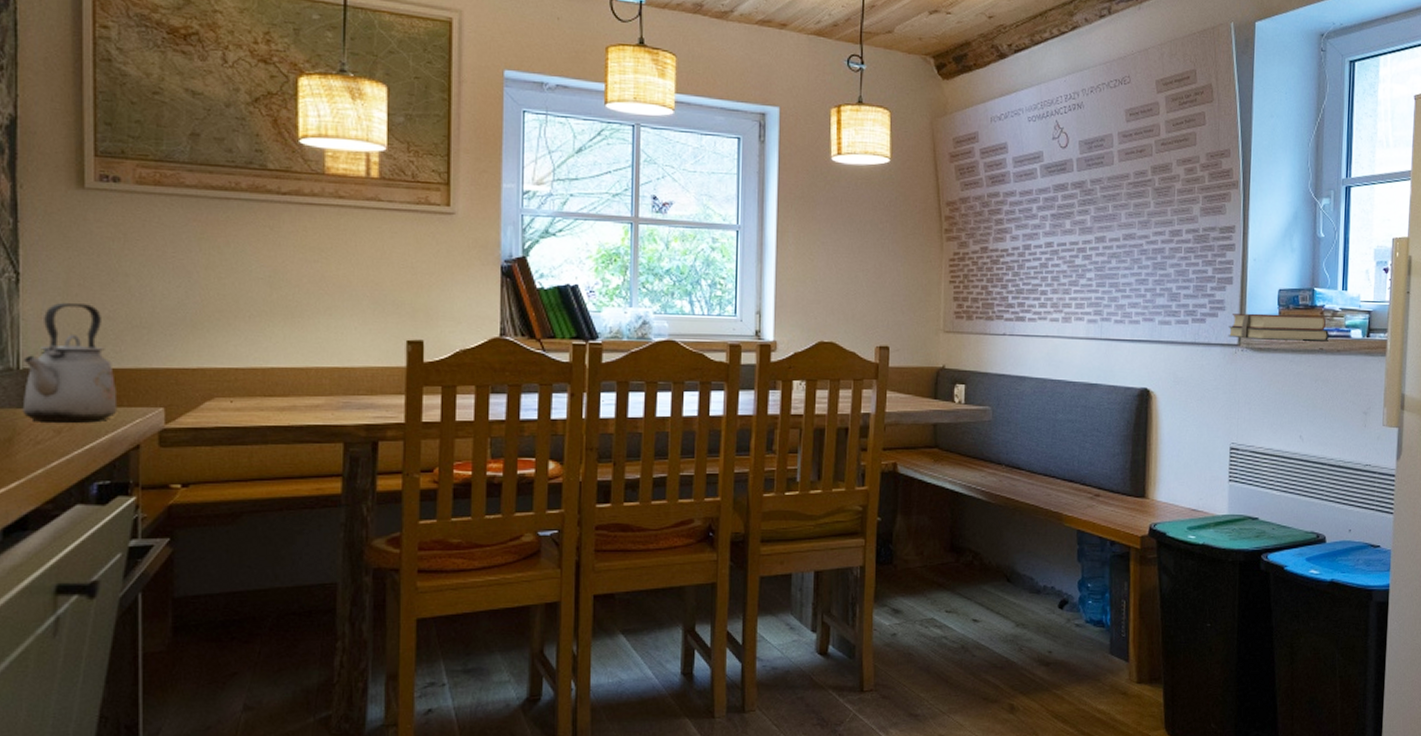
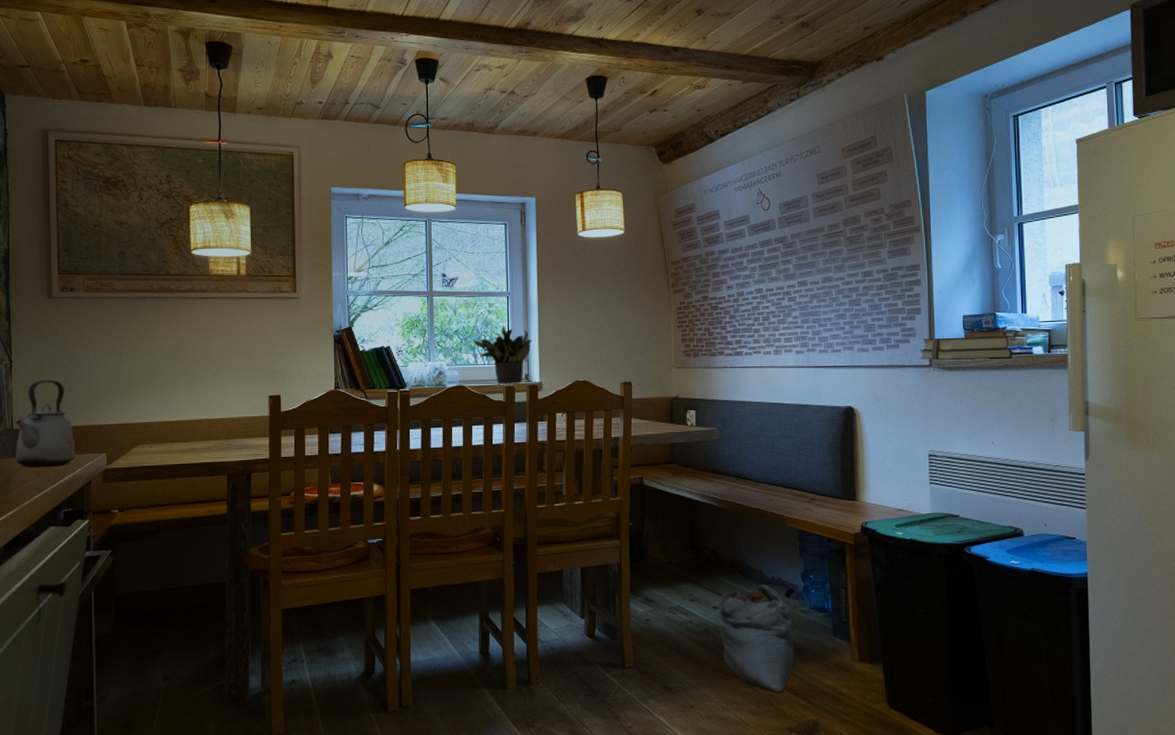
potted plant: none [689,266,766,341] -> present [473,325,532,384]
burlap sack: none [976,594,1065,719] -> present [716,584,794,692]

